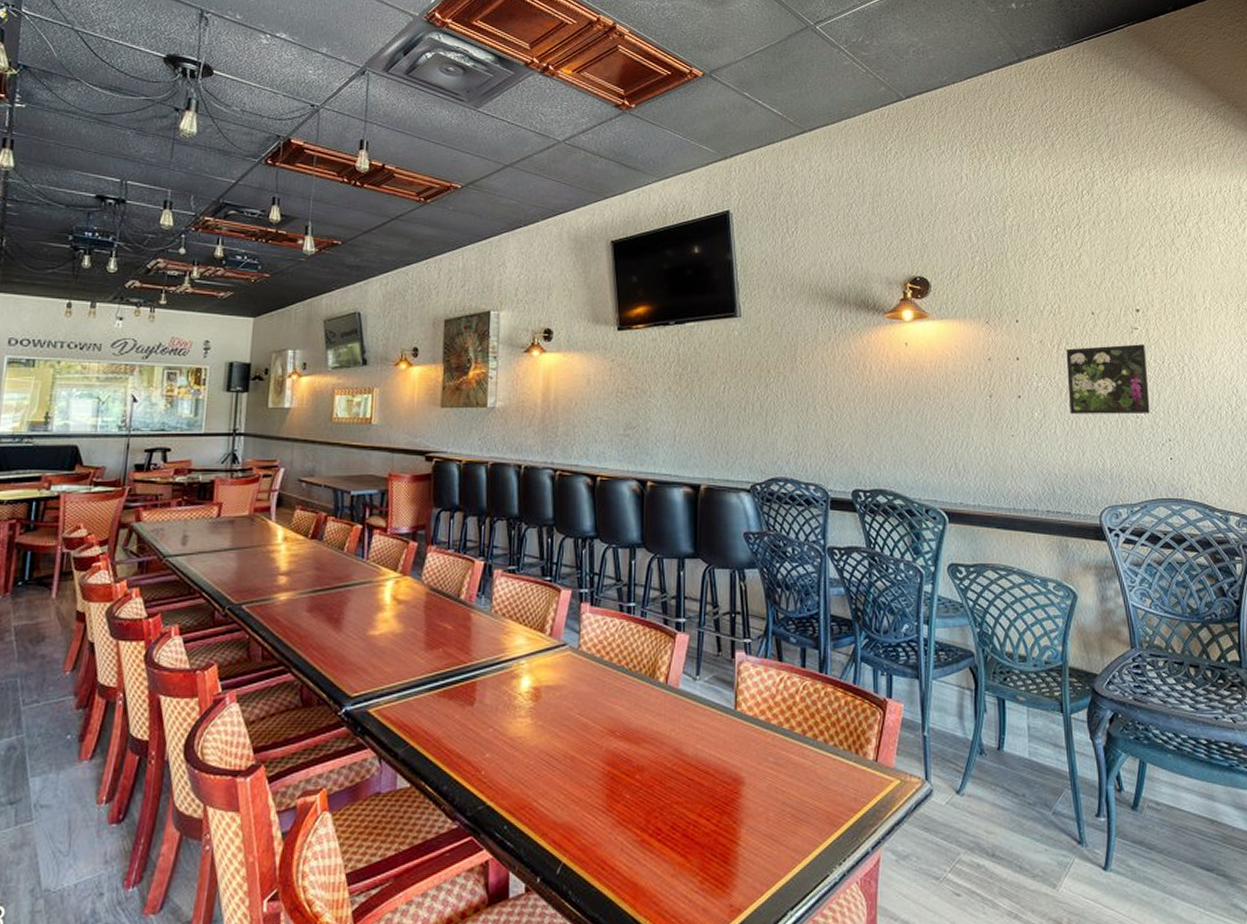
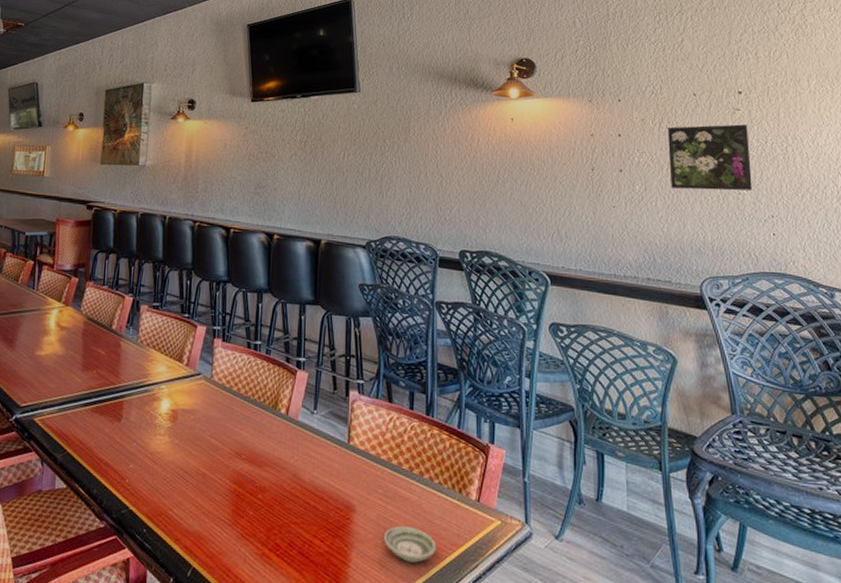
saucer: none [775,795,833,834] -> present [383,526,437,563]

